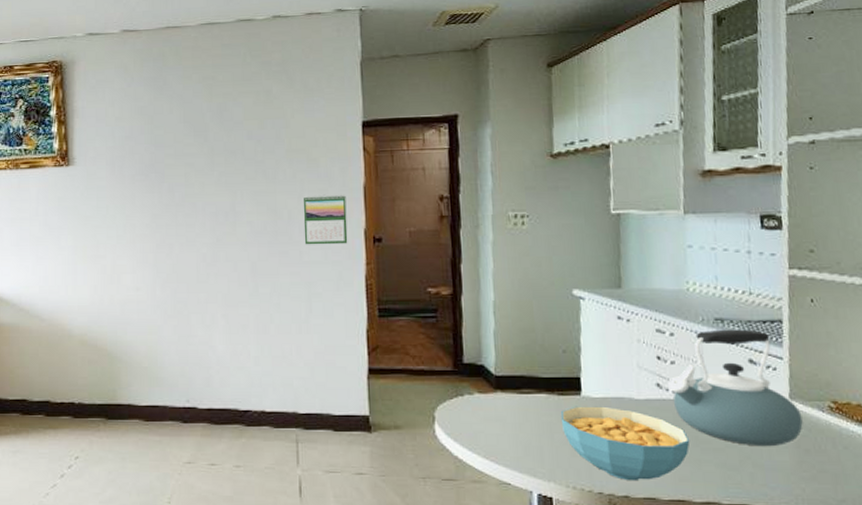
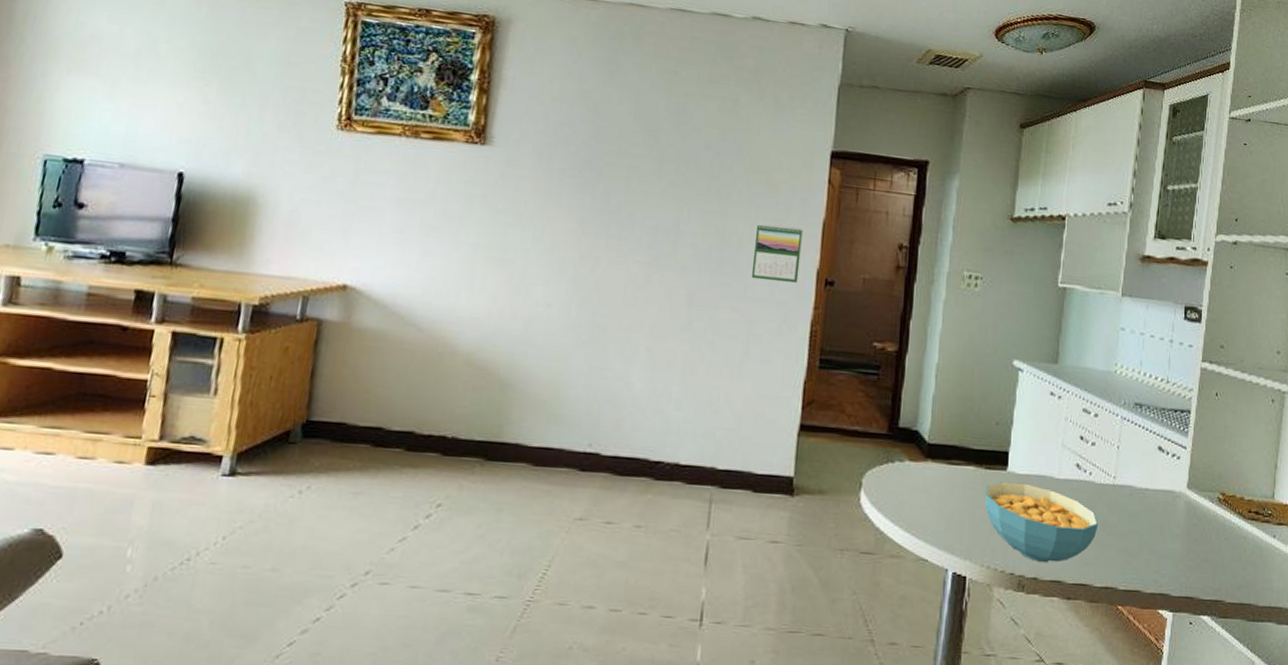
kettle: present [667,329,803,447] -> none [1085,414,1195,534]

